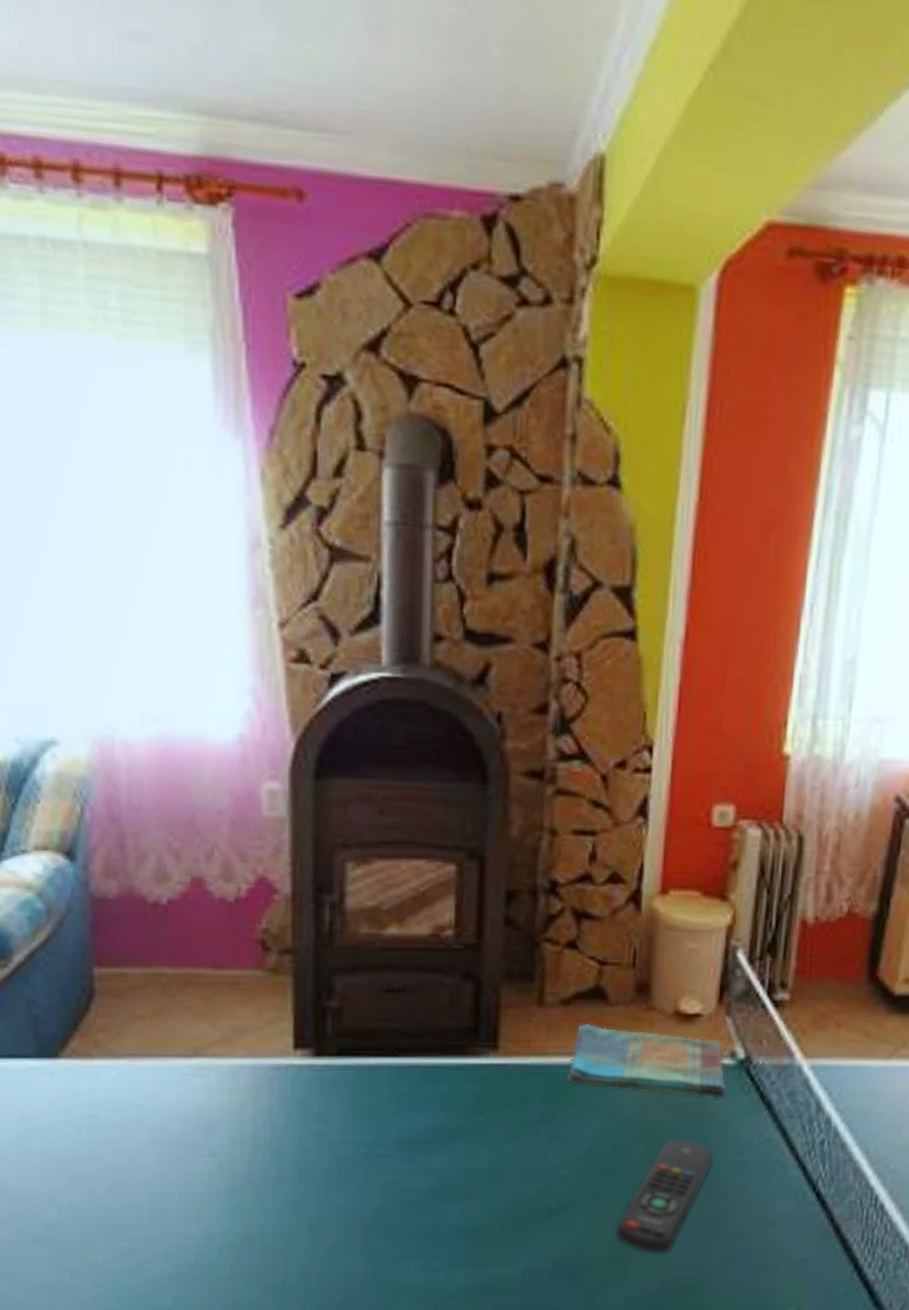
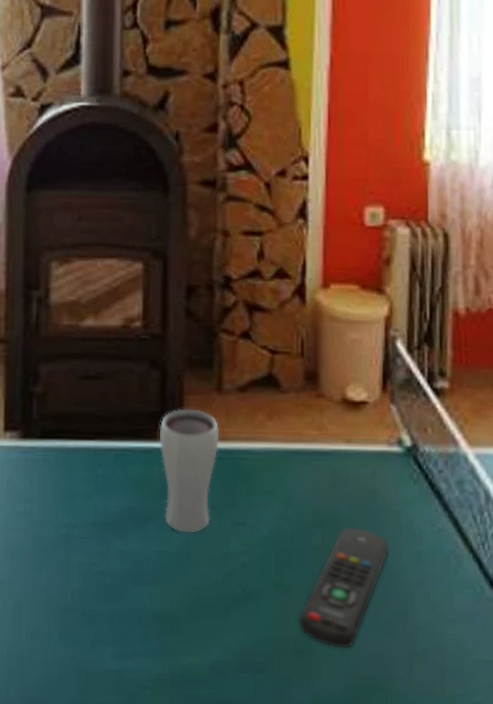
drinking glass: none [471,1023,539,1149] -> present [159,408,220,533]
dish towel: present [566,1023,726,1098] -> none [245,409,396,486]

